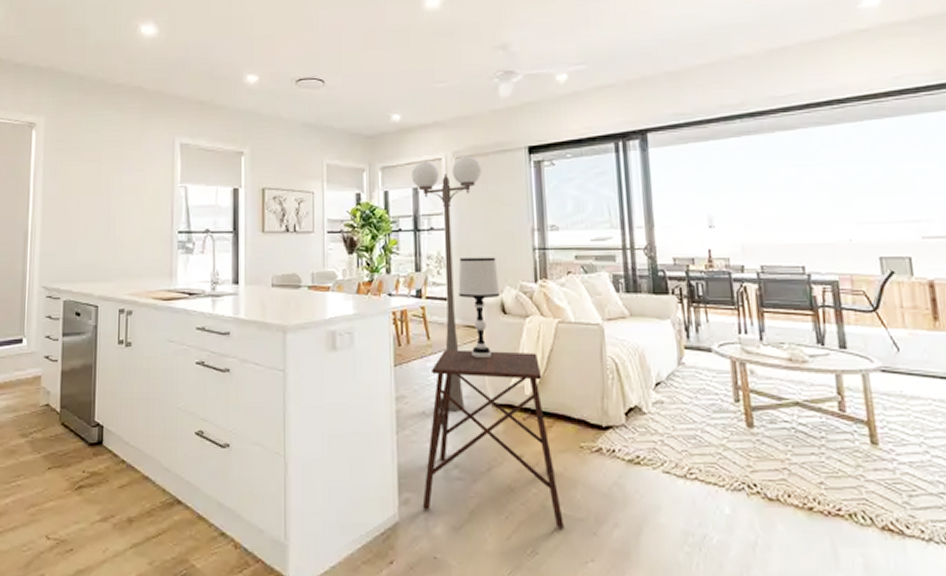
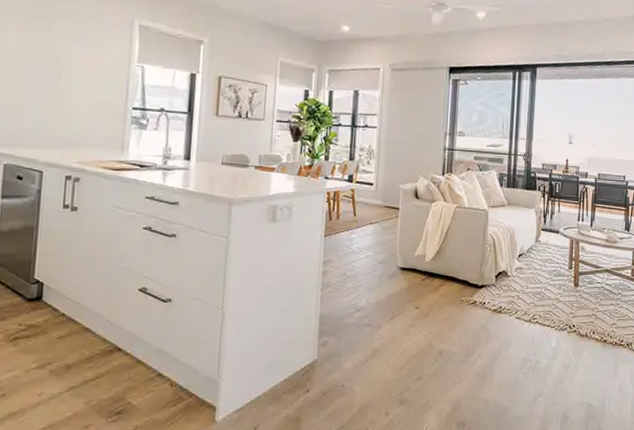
floor lamp: present [411,155,483,412] -> none [354,68,412,274]
side table: present [422,349,564,529] -> none [337,224,443,361]
table lamp: present [458,257,501,359] -> none [382,152,416,233]

